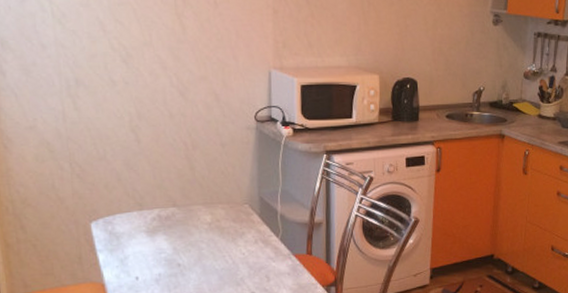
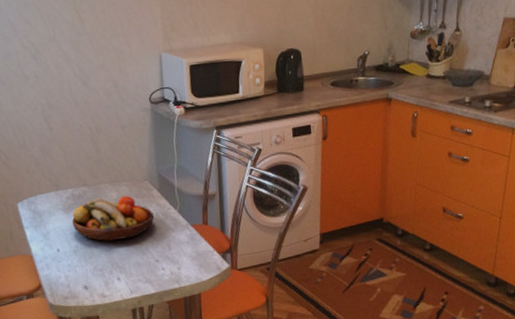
fruit bowl: none [155,220,253,270] -> present [71,196,155,242]

